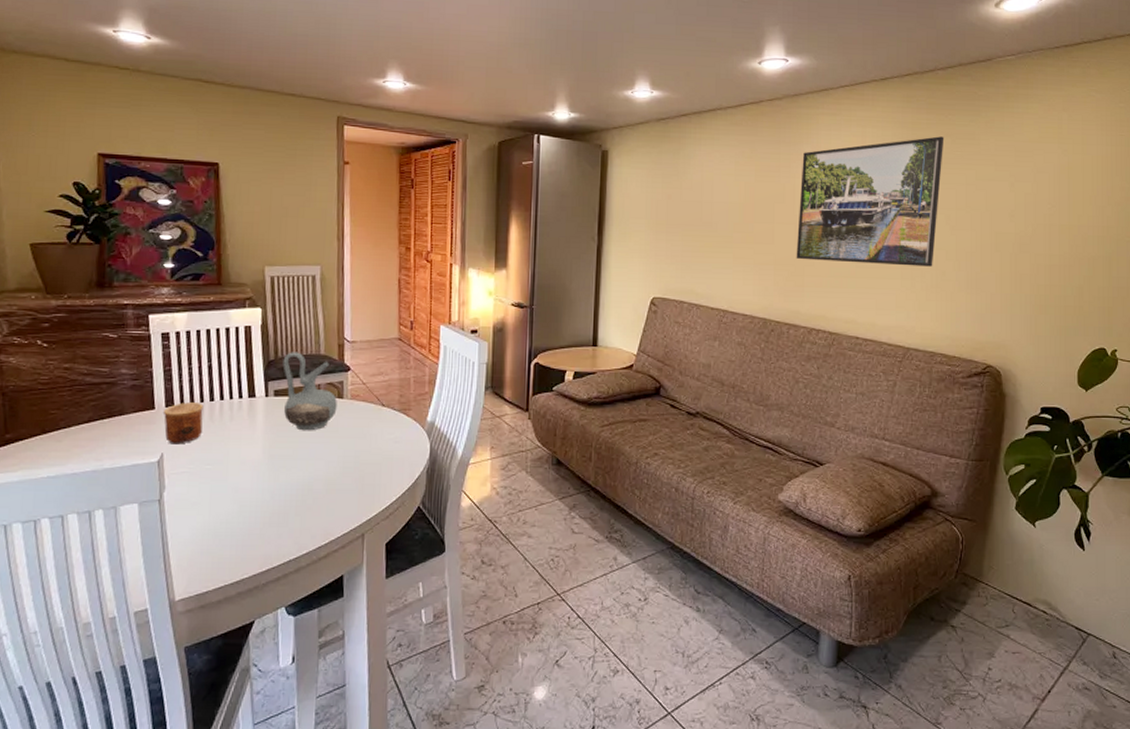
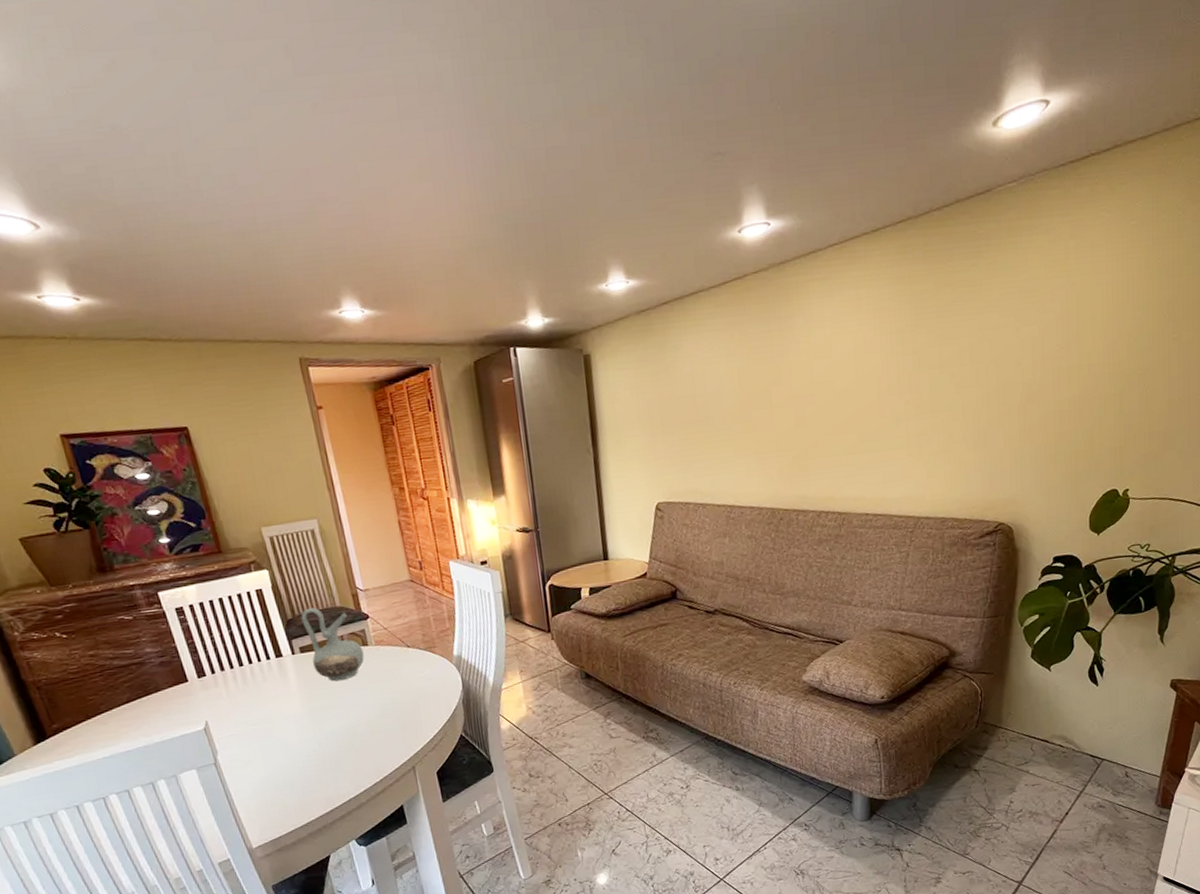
cup: present [162,402,203,445] -> none [196,669,240,712]
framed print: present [796,136,945,267] -> none [795,287,944,443]

